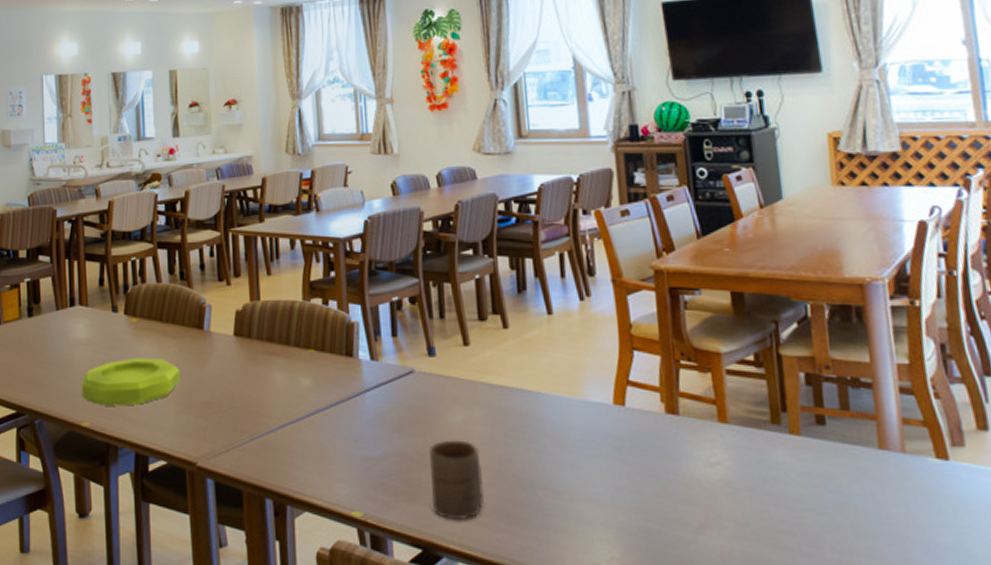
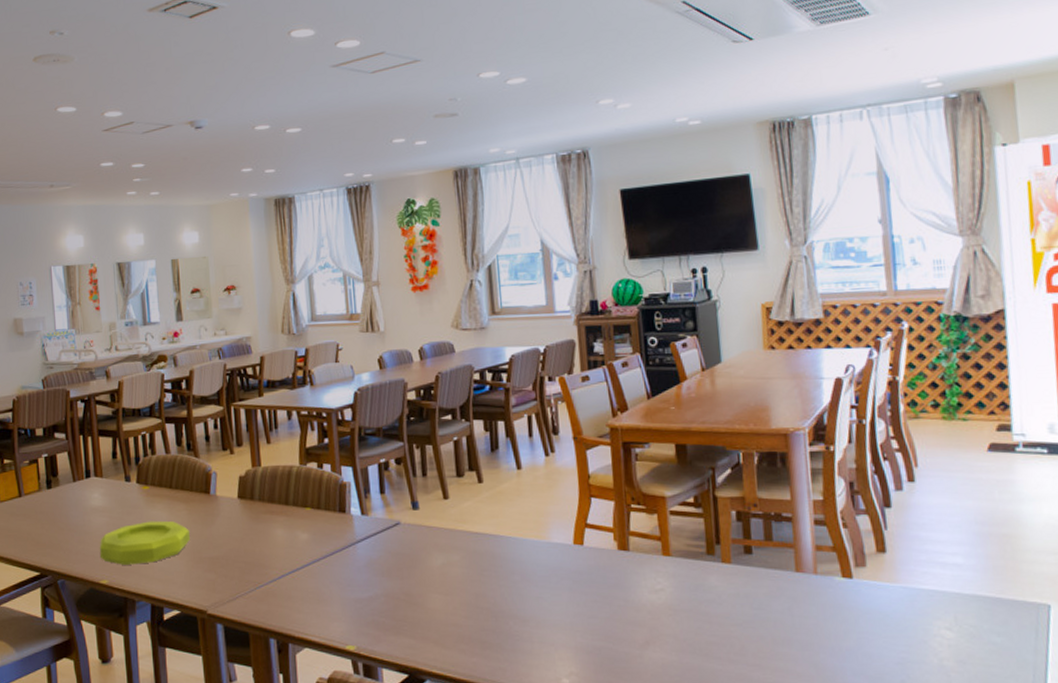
cup: present [429,440,484,520] -> none [414,580,462,649]

